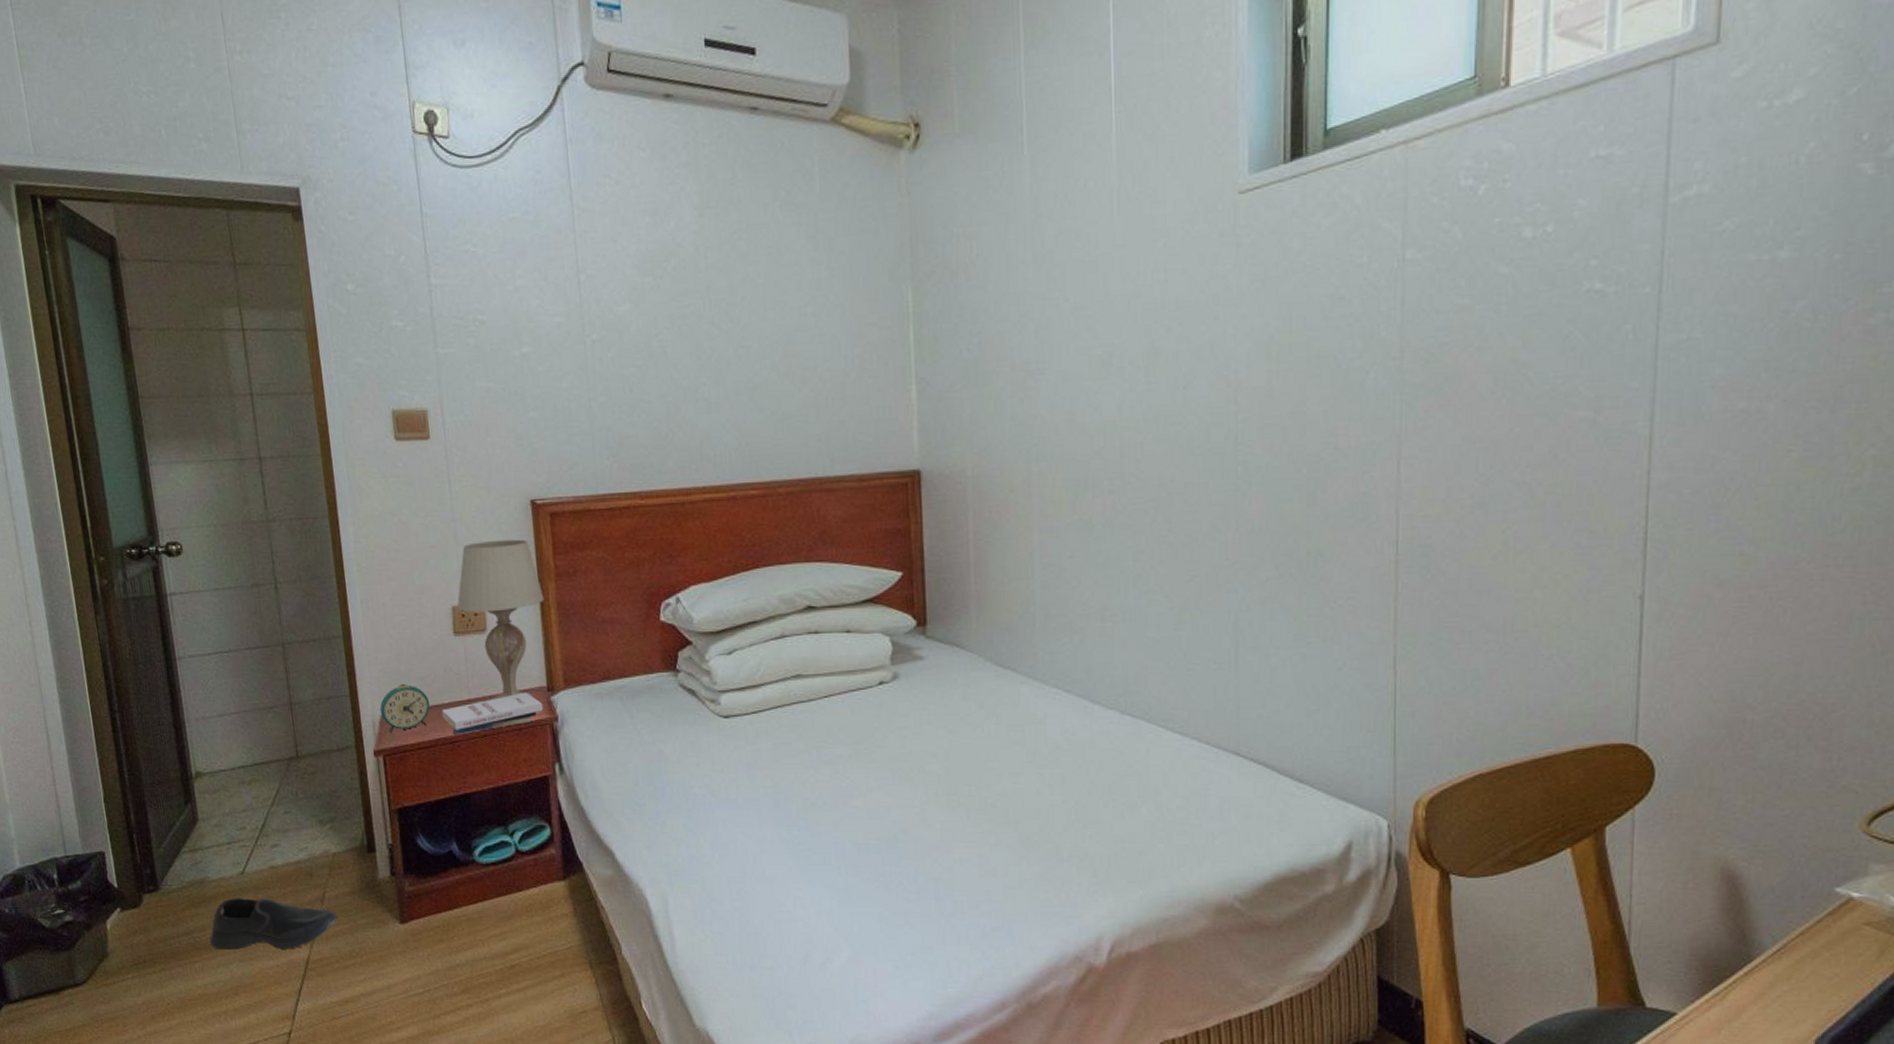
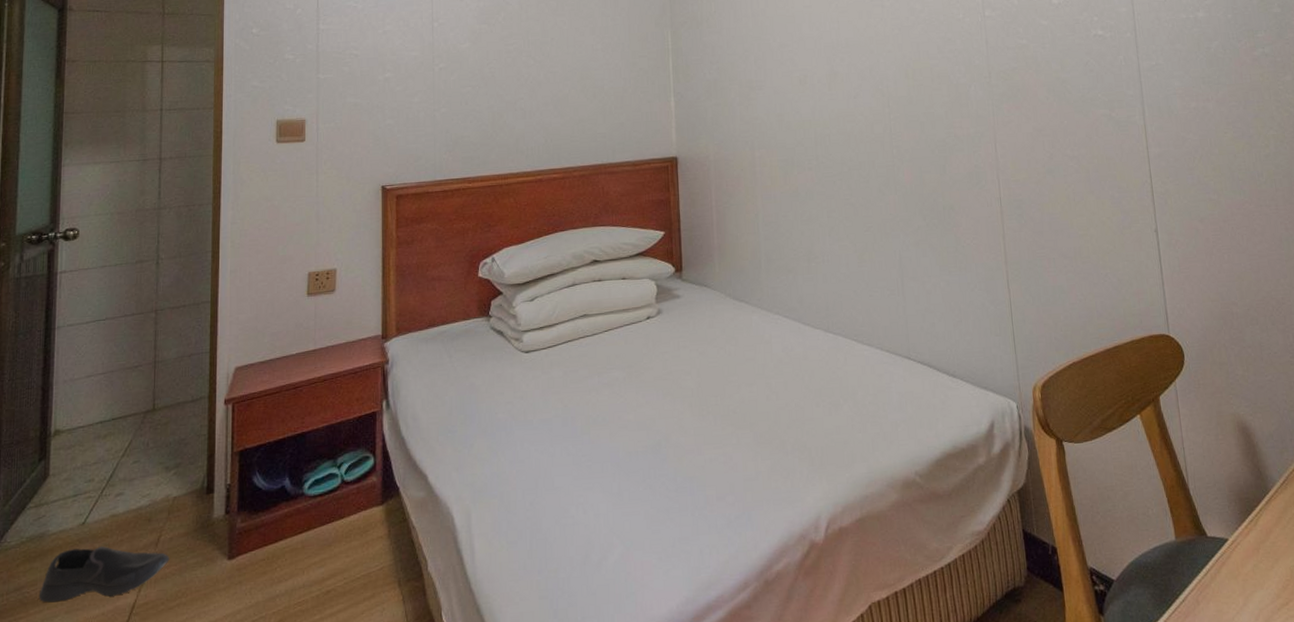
alarm clock: present [379,683,430,732] -> none [235,339,280,382]
books: present [442,692,544,734] -> none [289,341,377,381]
table lamp: present [457,539,544,700] -> none [312,216,386,349]

